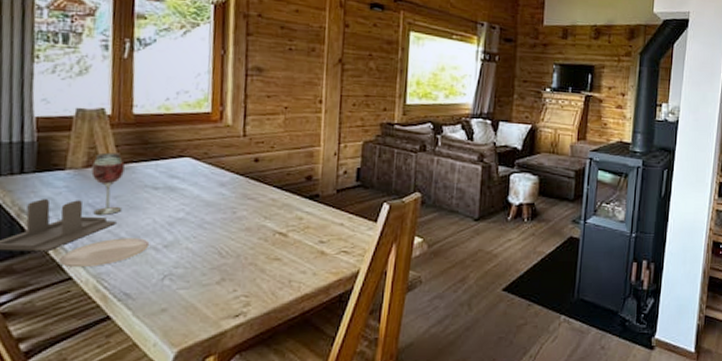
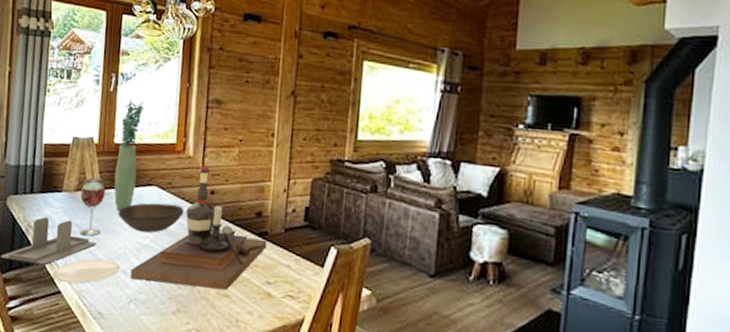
vase: none [135,66,170,186] -> present [114,99,145,211]
bowl: none [143,174,225,206] -> present [118,203,184,233]
wine bottle: none [162,134,319,255] -> present [130,165,268,290]

